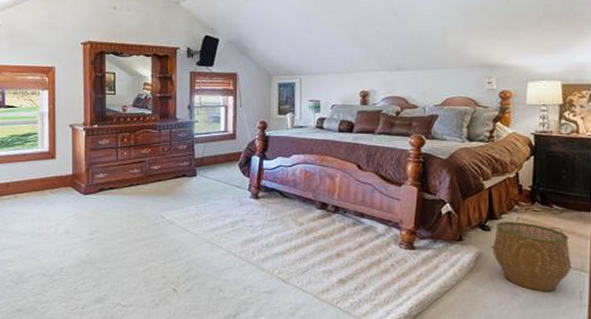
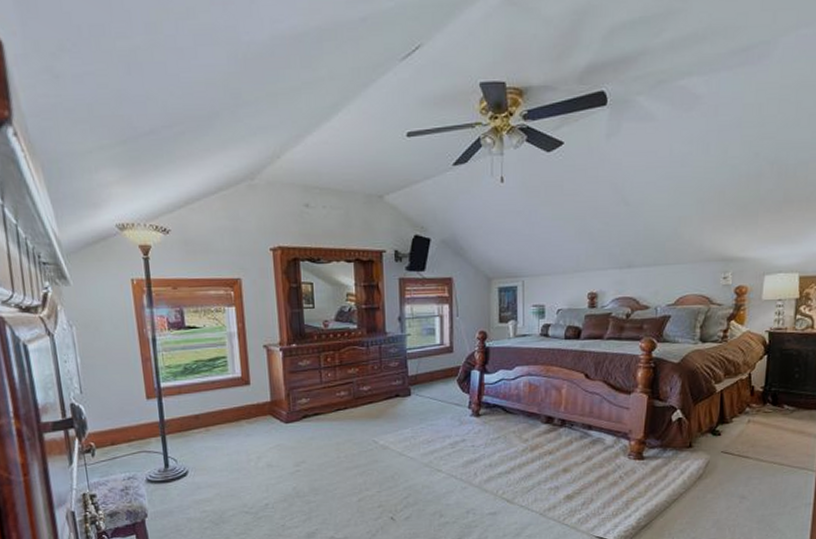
basket: present [492,221,572,292] -> none [722,424,800,494]

